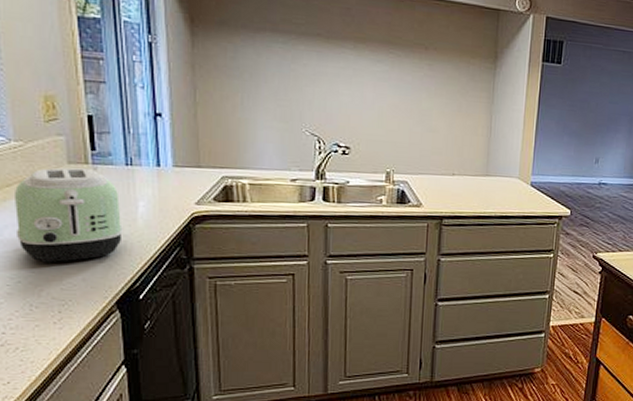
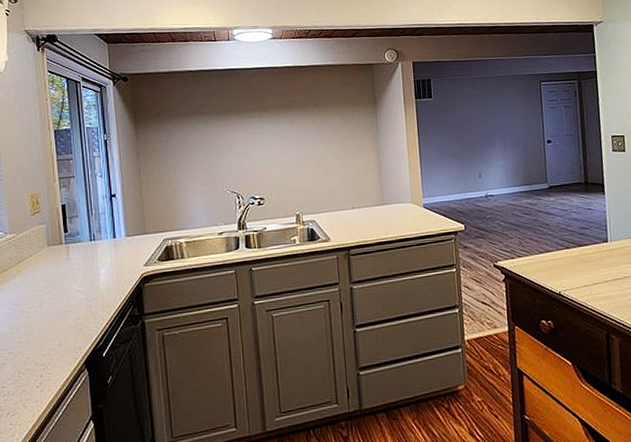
toaster: present [15,167,123,263] -> none [9,248,89,333]

